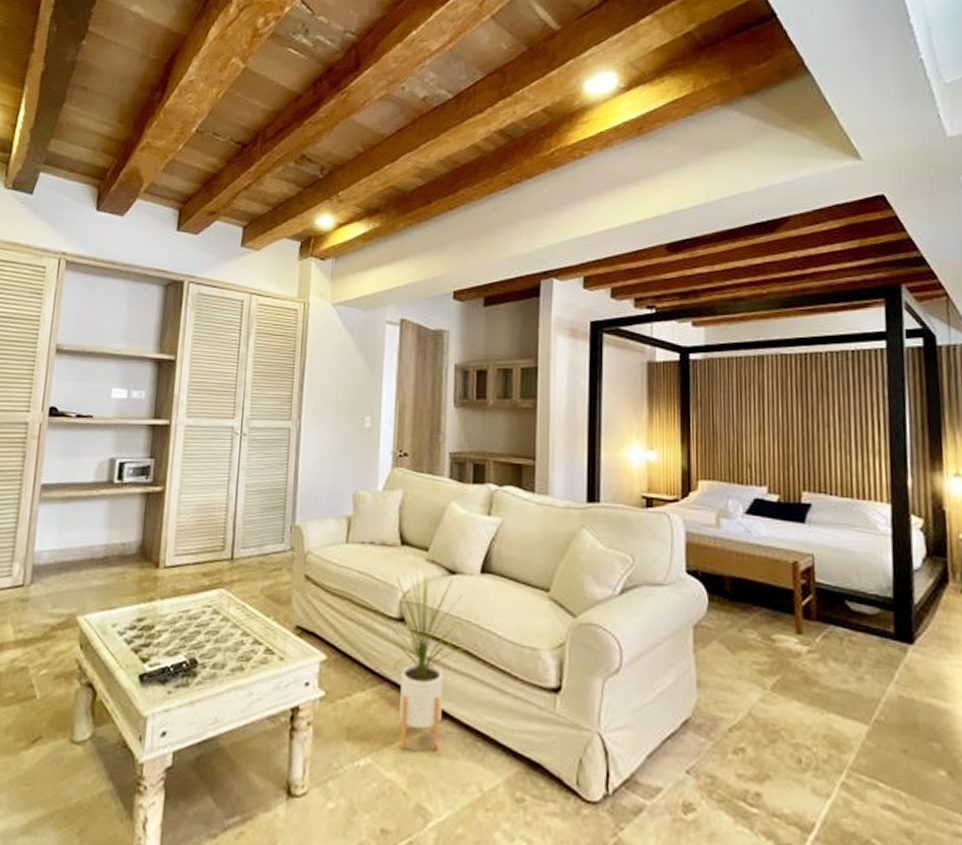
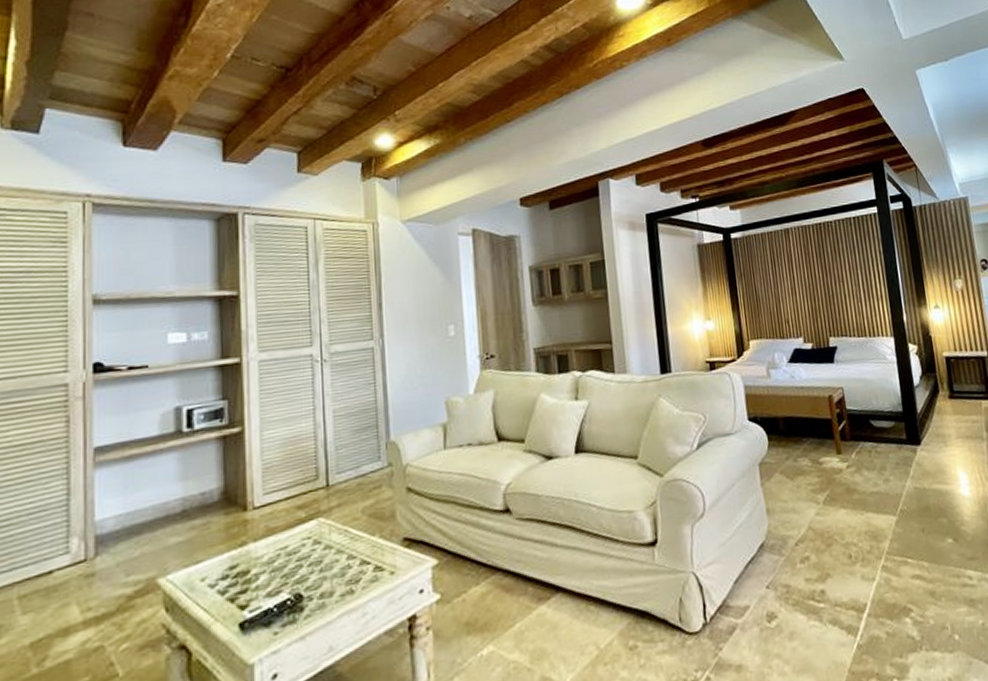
house plant: present [378,568,467,751] -> none [483,460,571,631]

